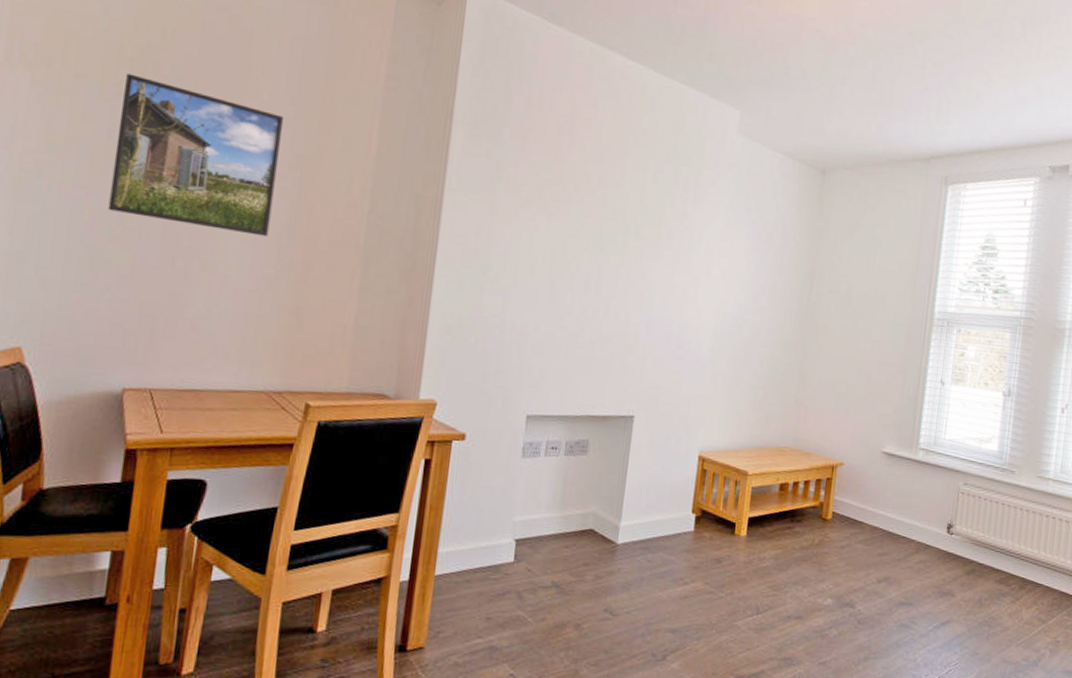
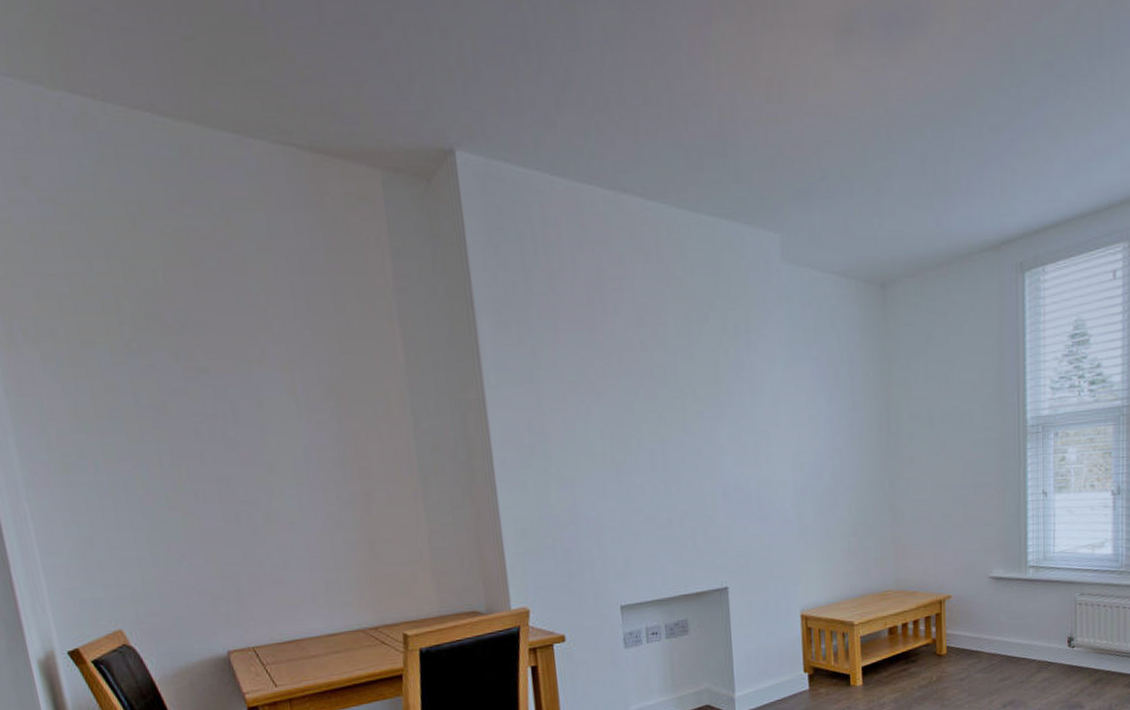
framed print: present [108,73,285,237] -> none [132,330,321,479]

